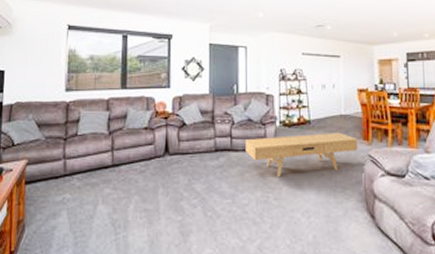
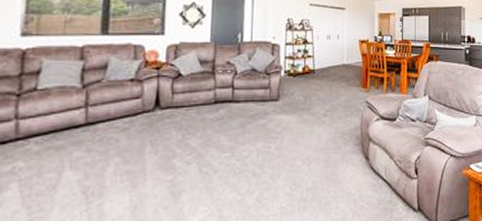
tv console: present [246,132,357,178] -> none [248,80,357,127]

